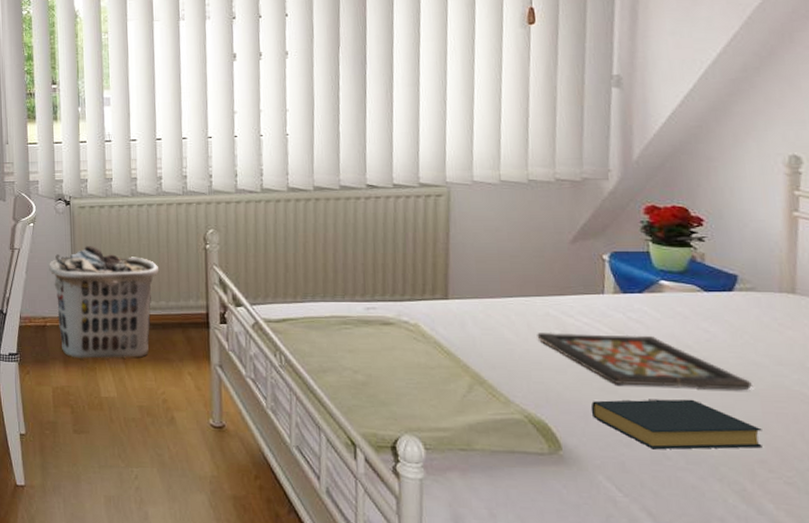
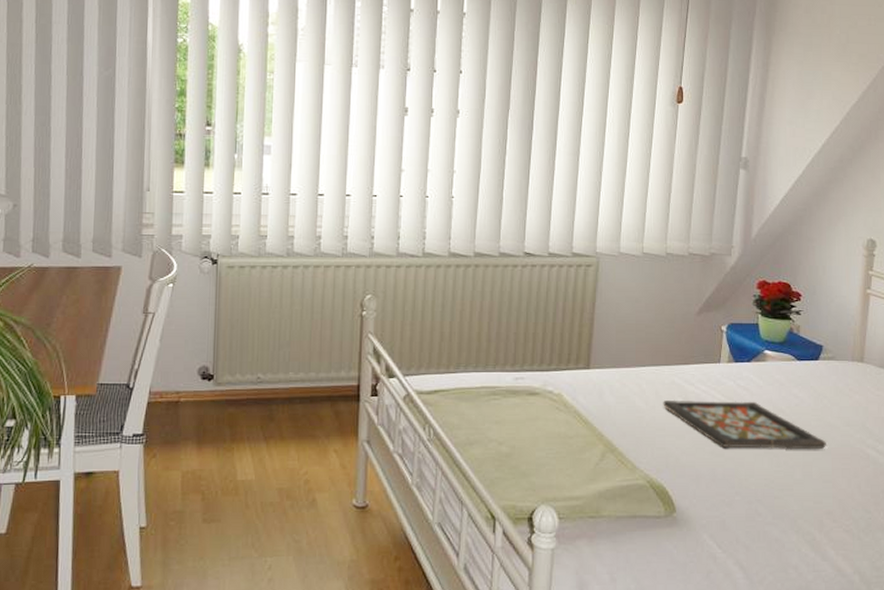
clothes hamper: present [48,246,160,359] -> none [186,311,311,438]
hardback book: present [590,399,762,450] -> none [702,459,831,507]

